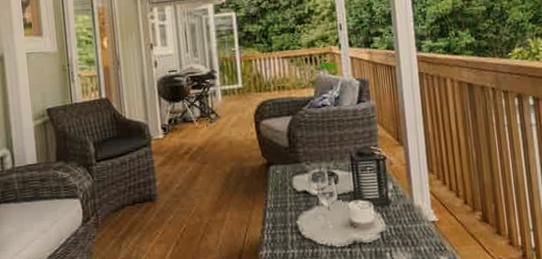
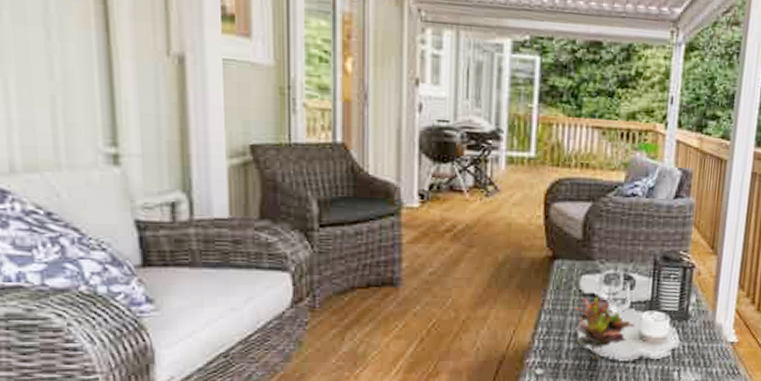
plant: none [291,193,345,248] -> present [570,297,635,359]

